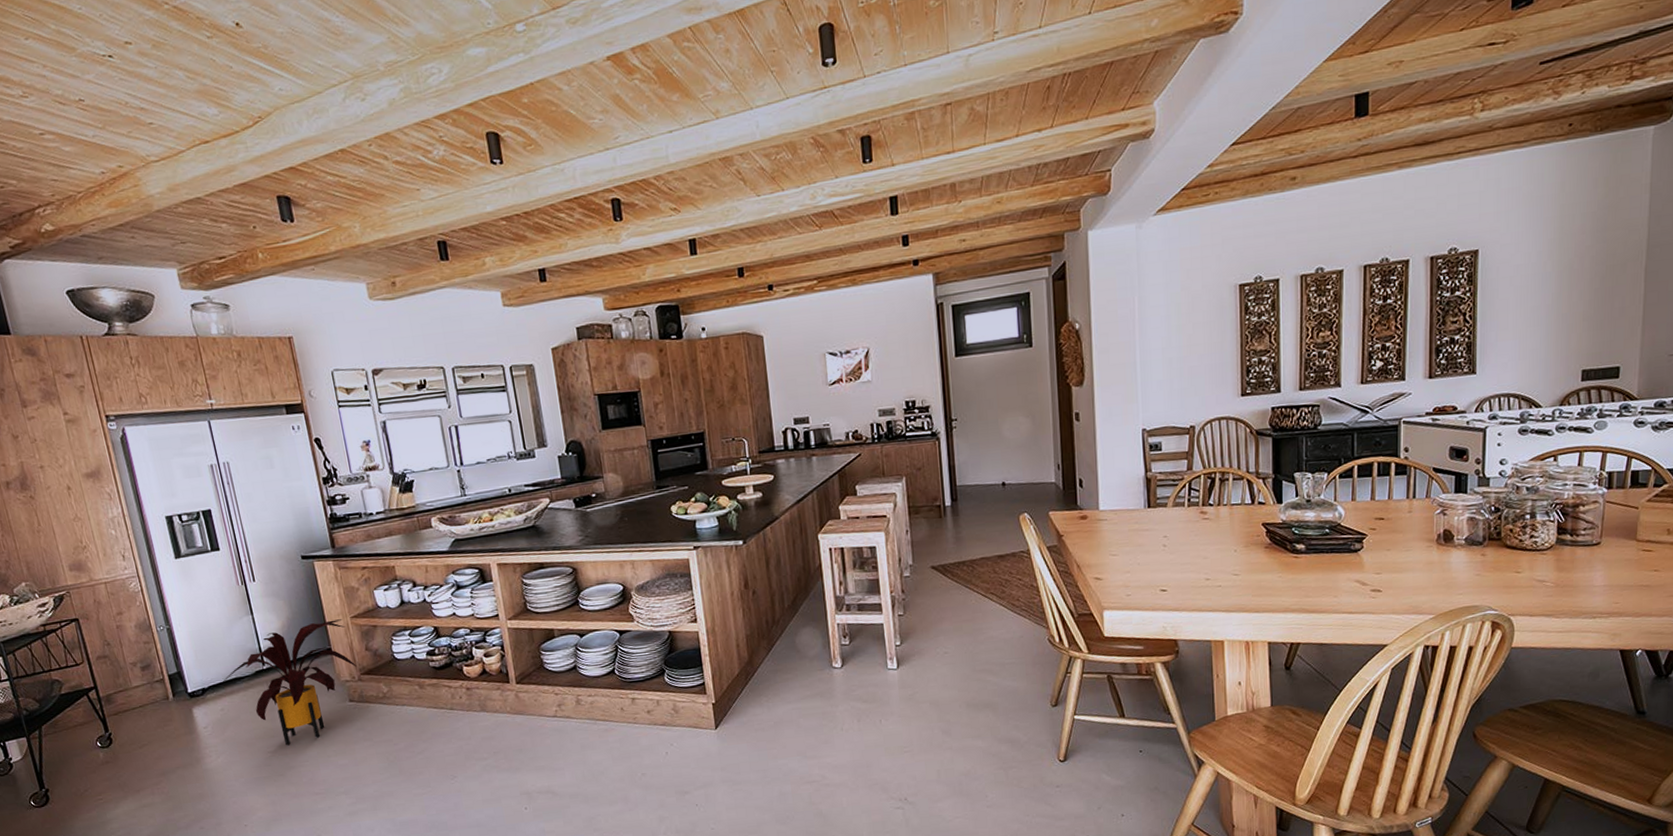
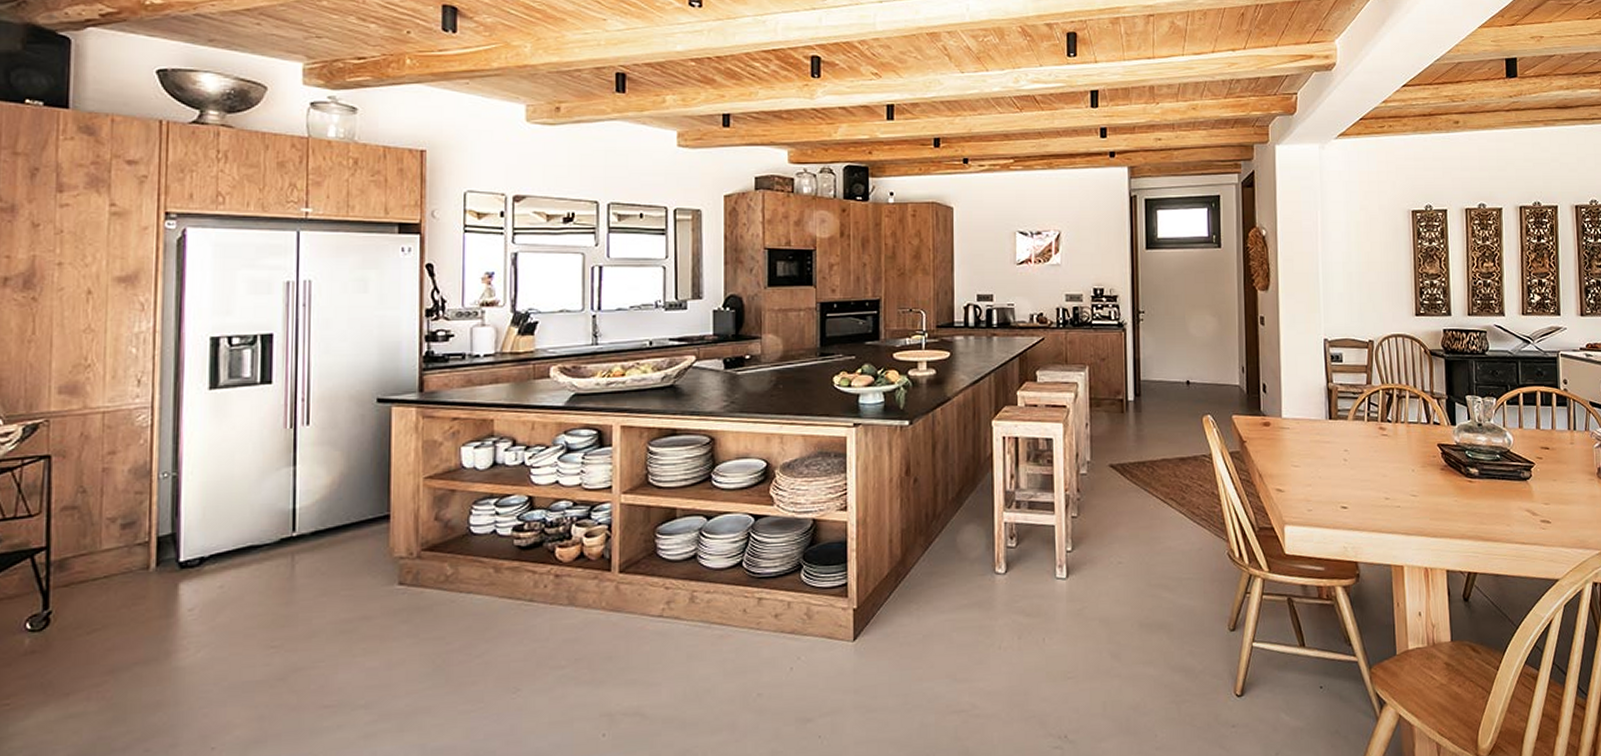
house plant: present [223,619,357,746] -> none [232,479,418,639]

